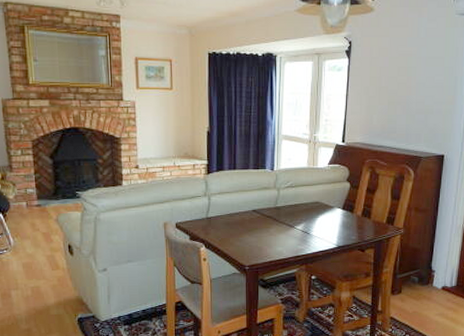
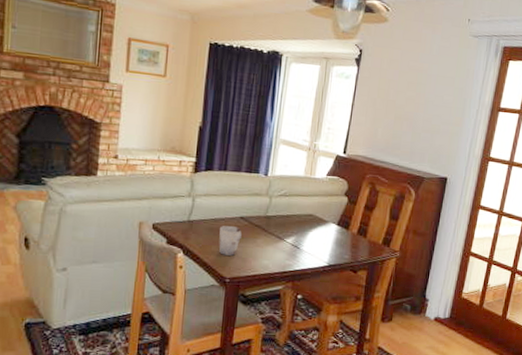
cup: none [236,219,255,246] -> present [219,226,242,256]

